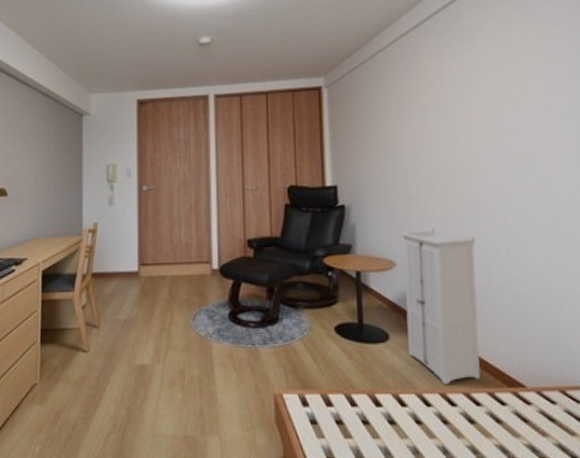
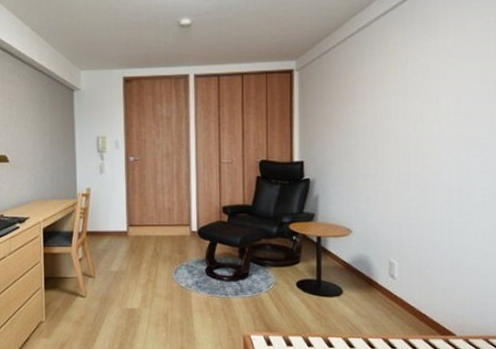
storage cabinet: present [398,229,481,384] -> none [356,202,424,331]

